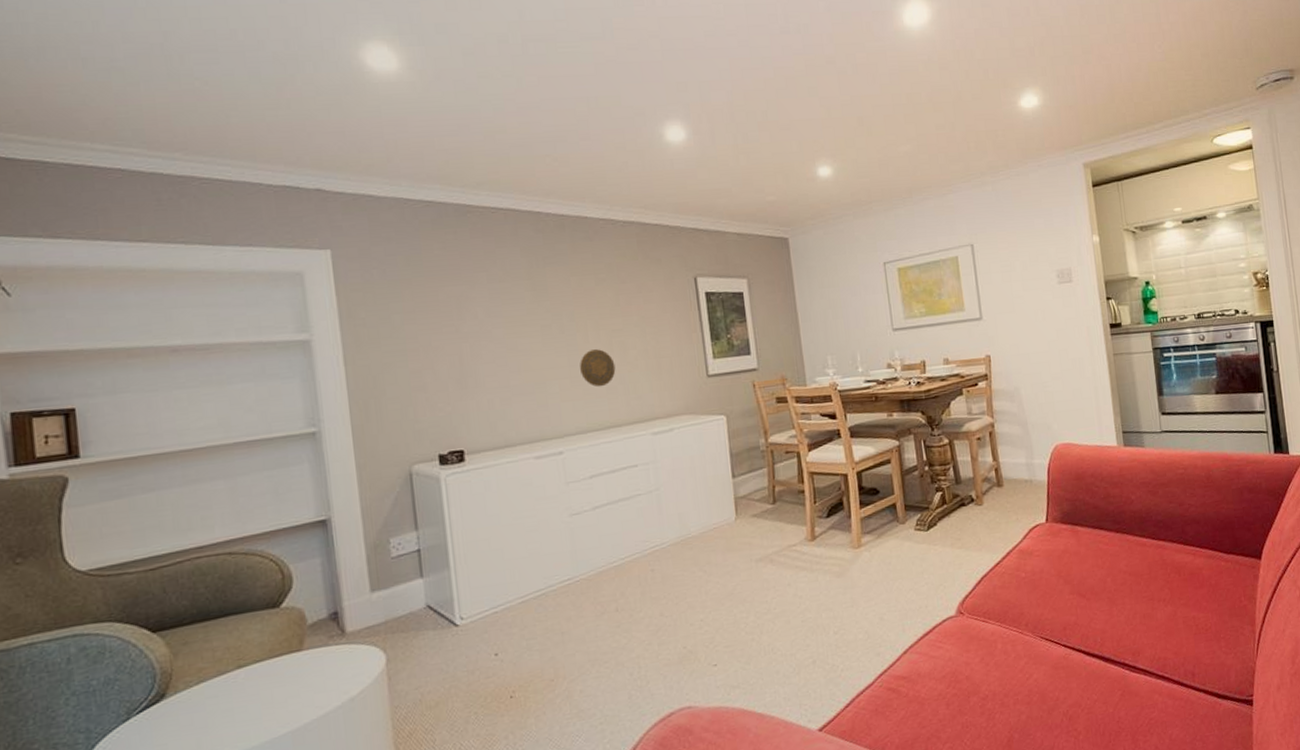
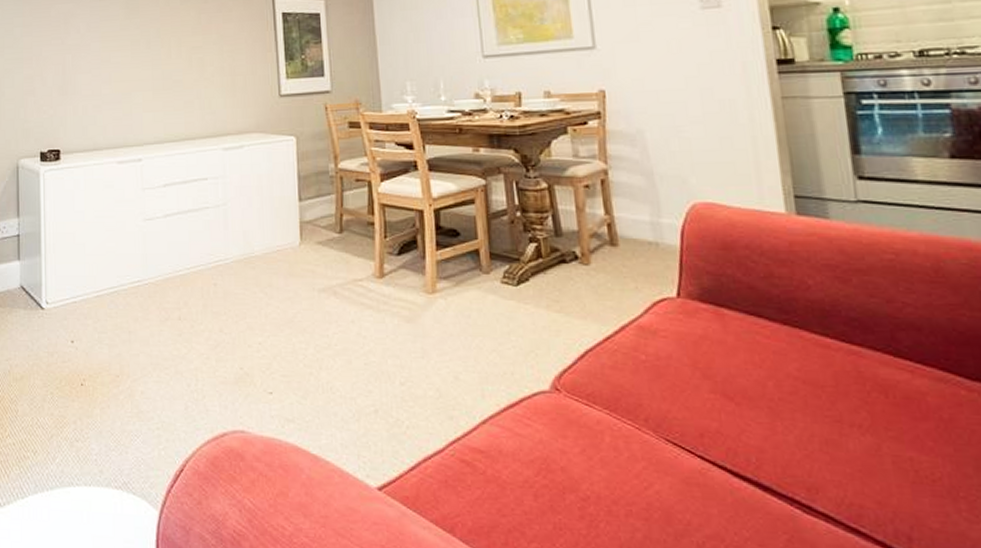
decorative plate: present [580,349,616,388] -> none [162,64,194,101]

